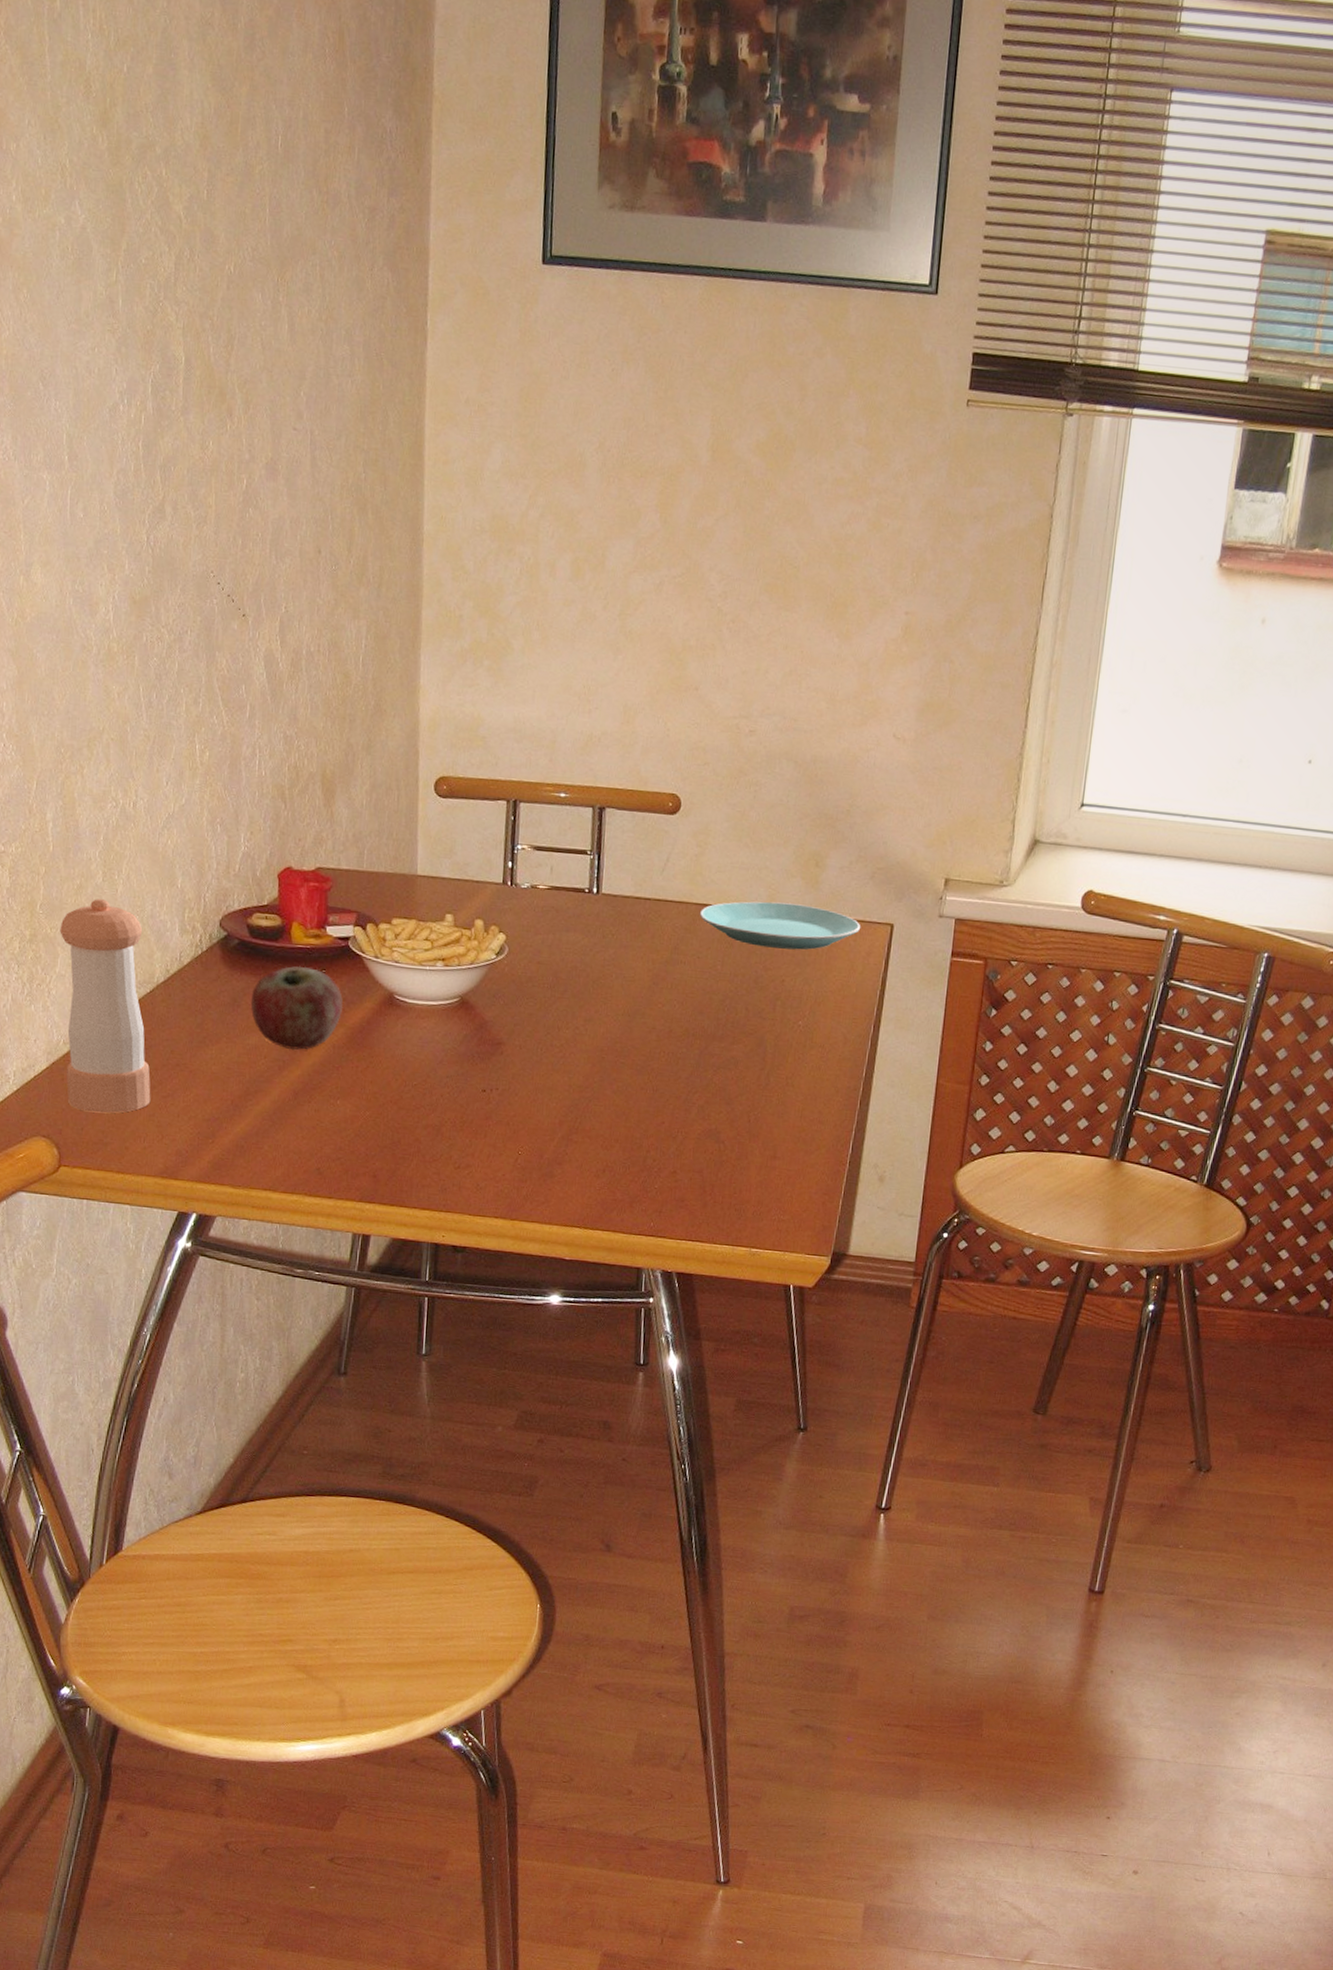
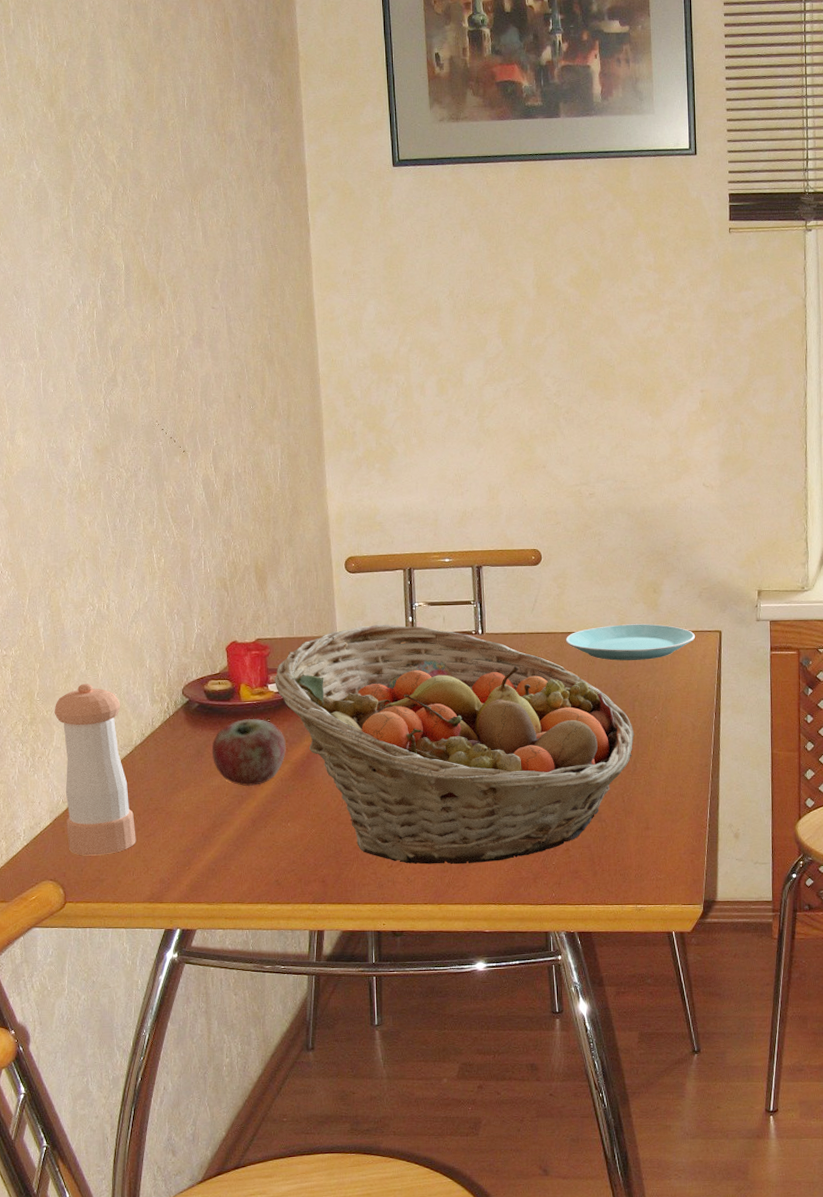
fruit basket: none [335,865,772,1177] -> present [275,624,635,865]

